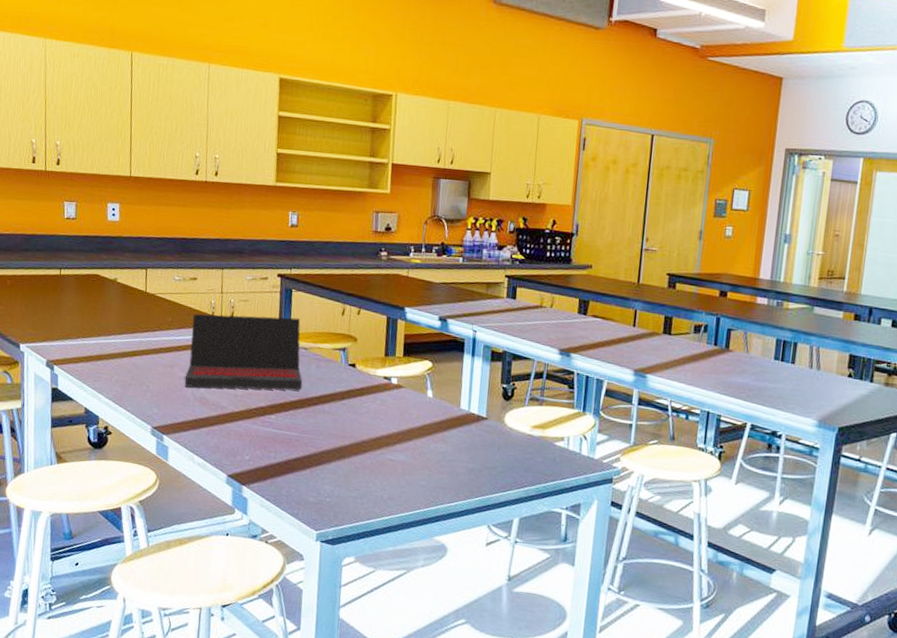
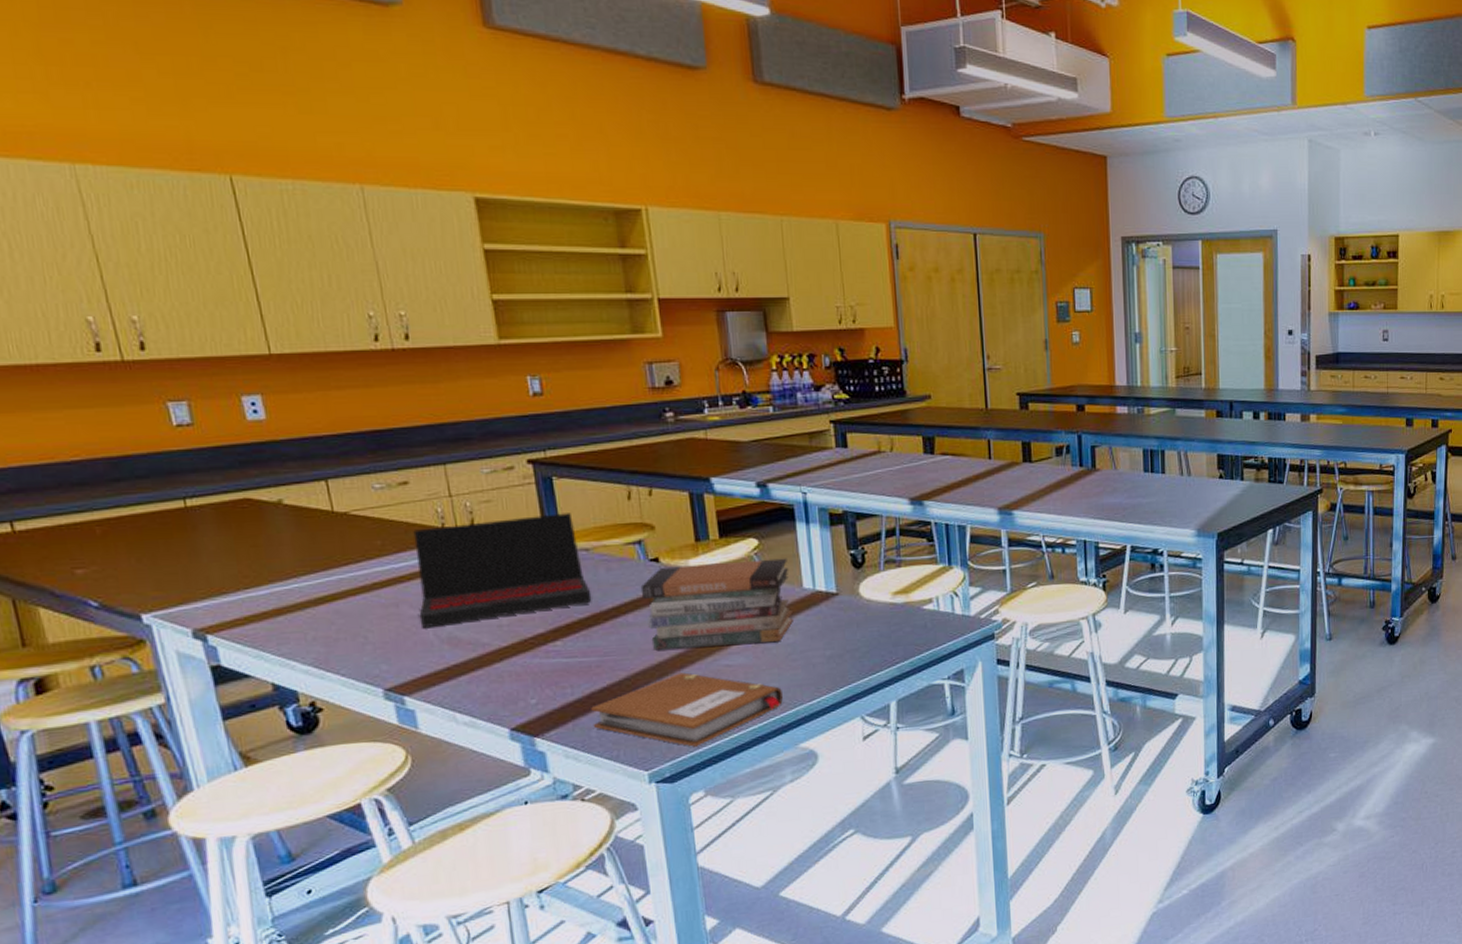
notebook: none [284,458,430,520] -> present [591,672,784,747]
book stack: none [338,372,452,448] -> present [640,558,793,650]

